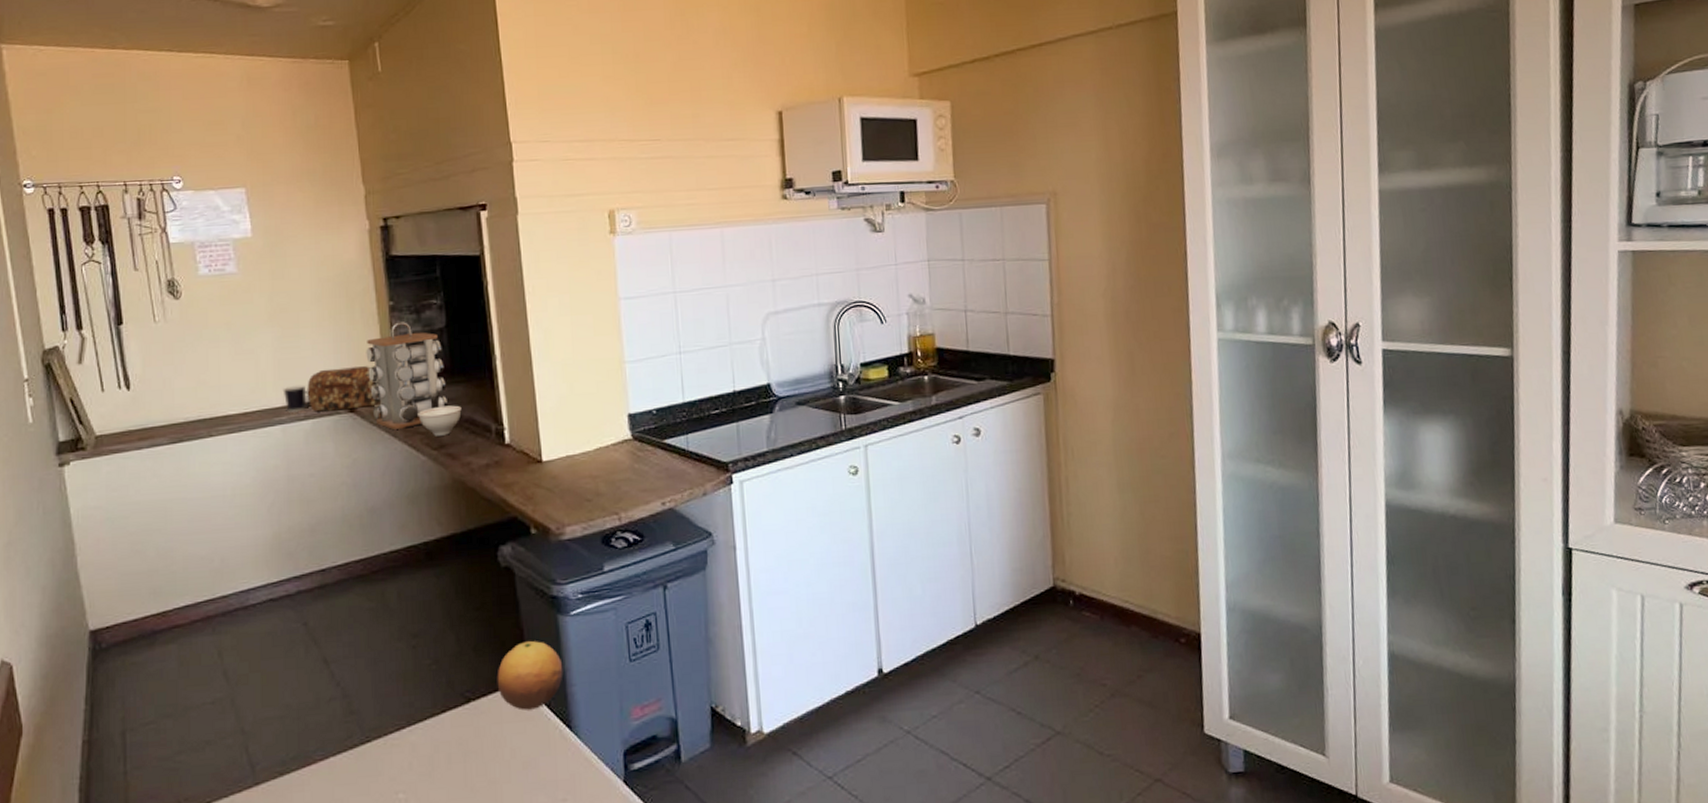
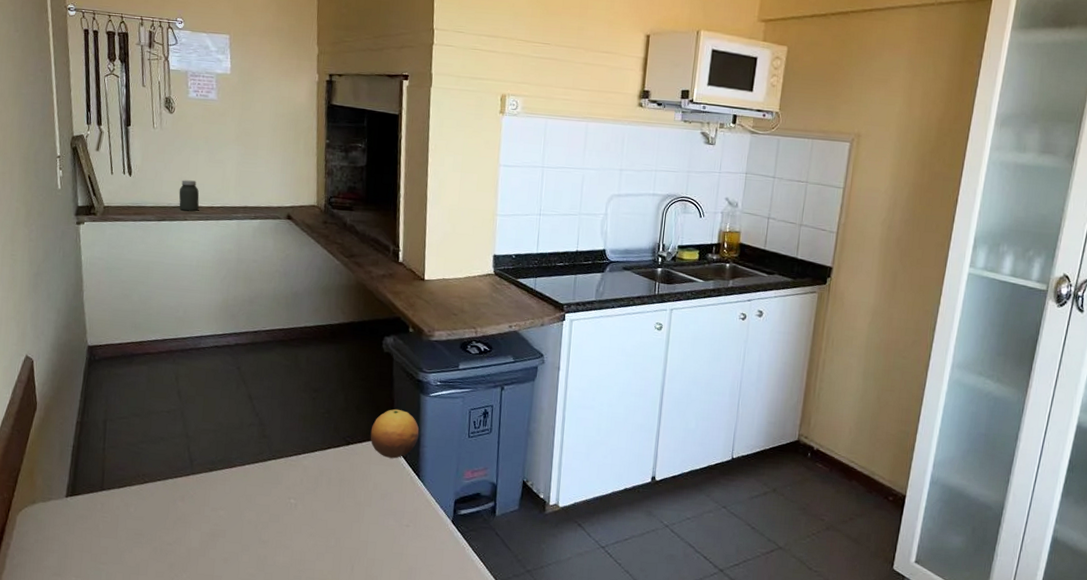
jar: none [198,382,227,426] -> present [179,180,199,212]
mug: present [282,385,310,414] -> none [241,192,260,213]
bread loaf: present [307,366,380,412] -> none [258,183,311,218]
spice rack: present [366,322,449,429] -> none [304,156,361,238]
bowl: present [418,405,462,436] -> none [337,225,370,248]

